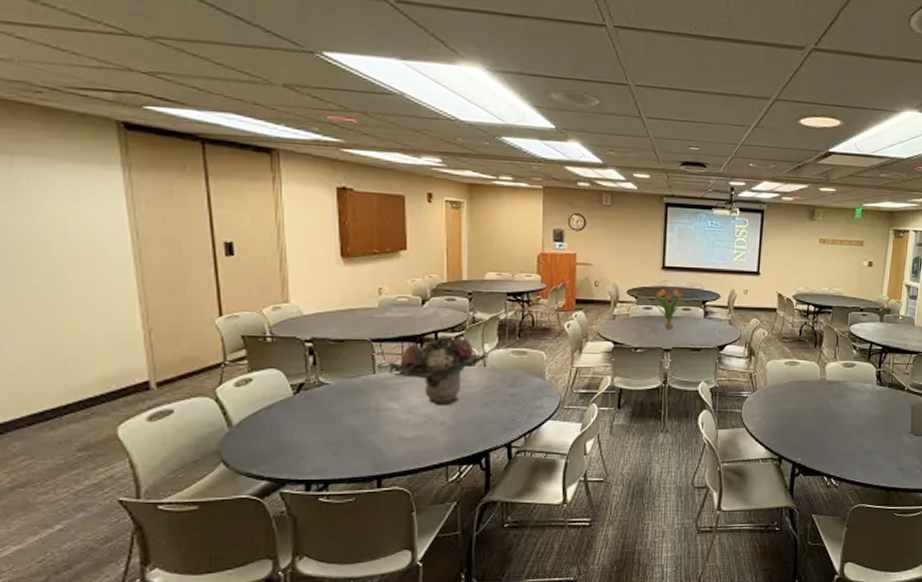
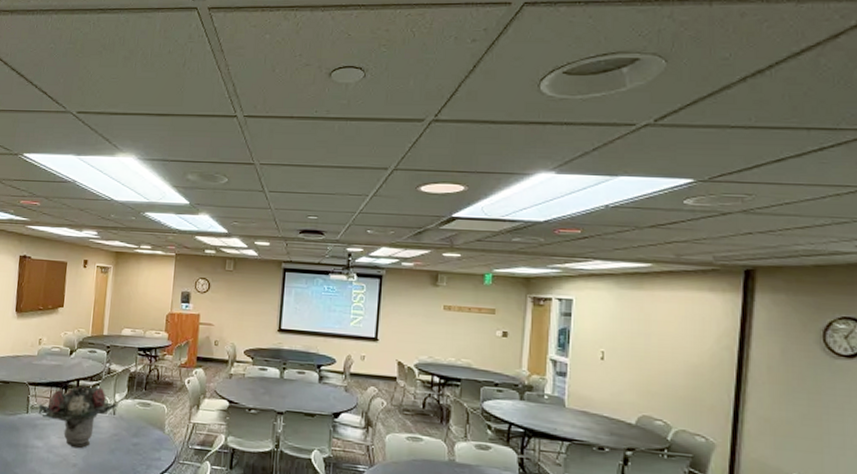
flower arrangement: present [650,288,685,330] -> none [265,350,300,393]

